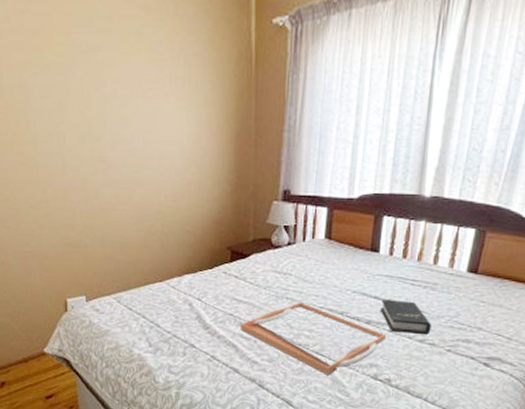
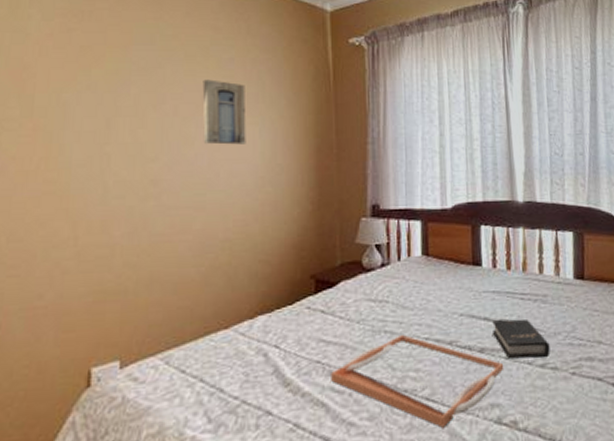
wall art: none [136,63,175,128] -> present [202,79,246,145]

